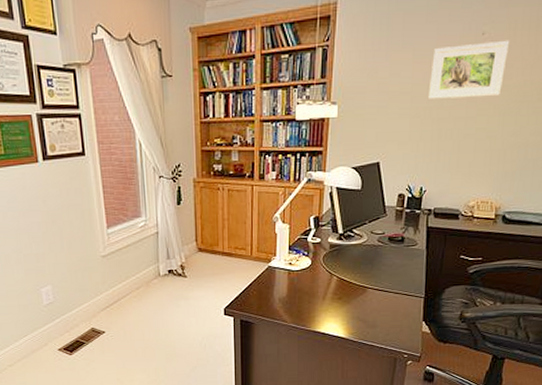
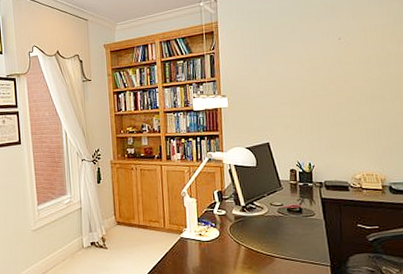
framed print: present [427,40,509,99] -> none [301,43,364,90]

